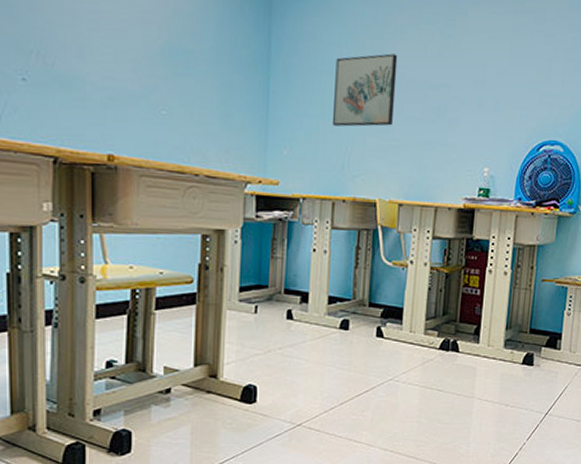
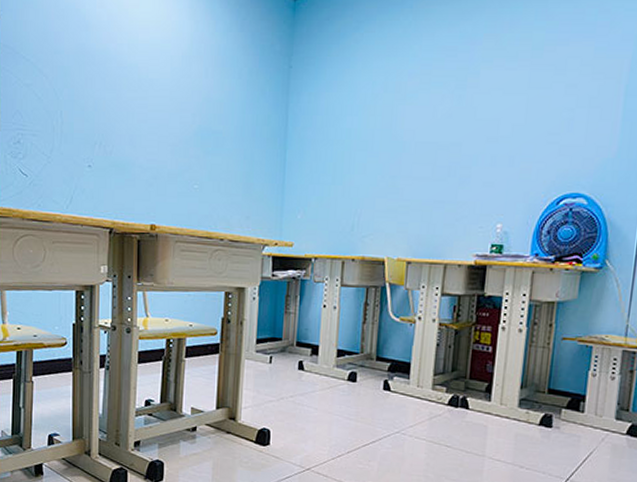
wall art: present [333,53,398,127] -> none [344,119,408,190]

